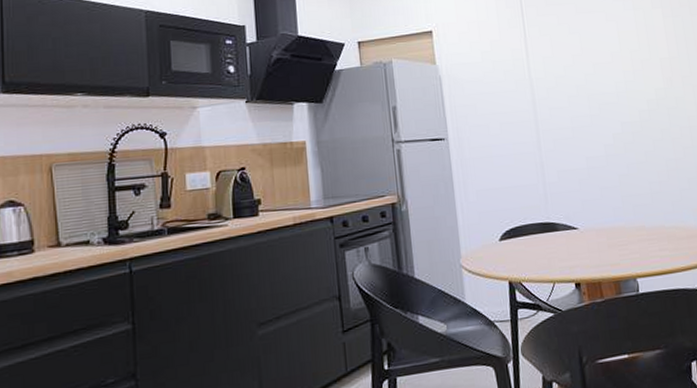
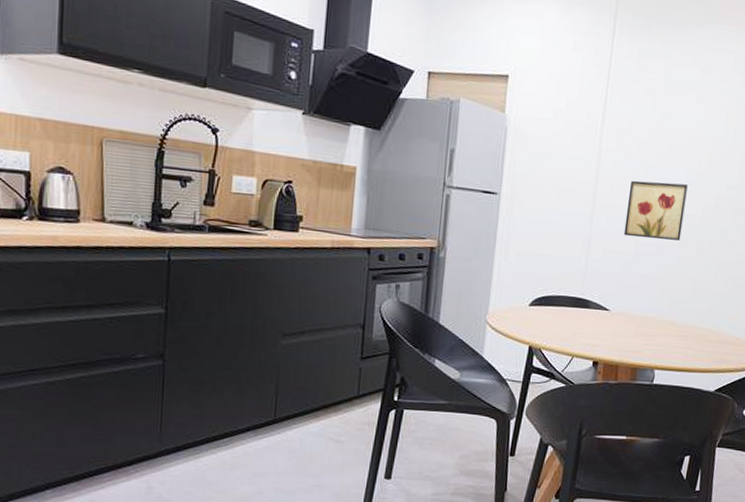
wall art: none [566,95,626,154] -> present [623,180,688,241]

